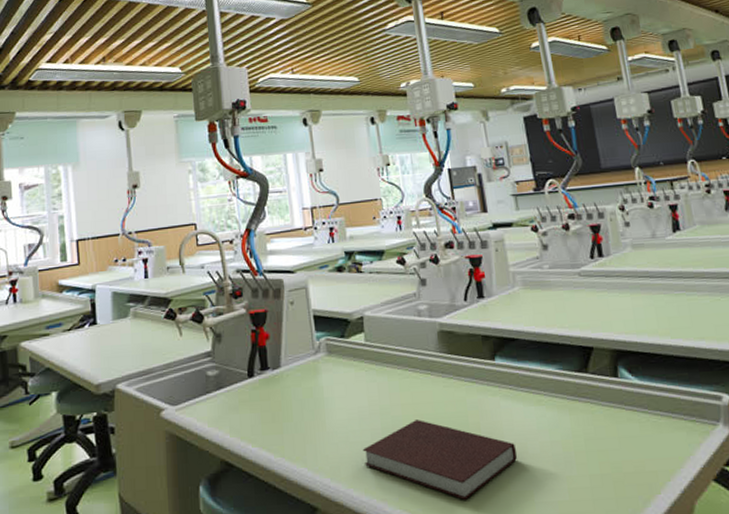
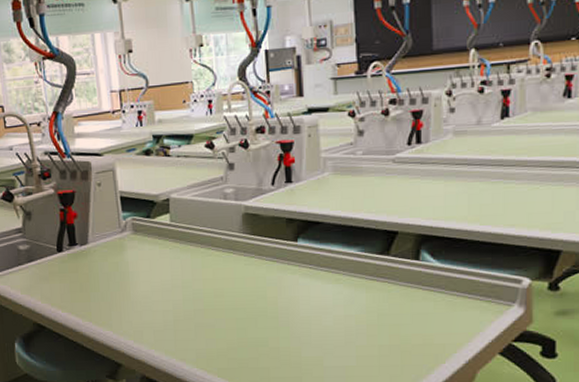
notebook: present [362,420,517,500] -> none [164,293,310,362]

